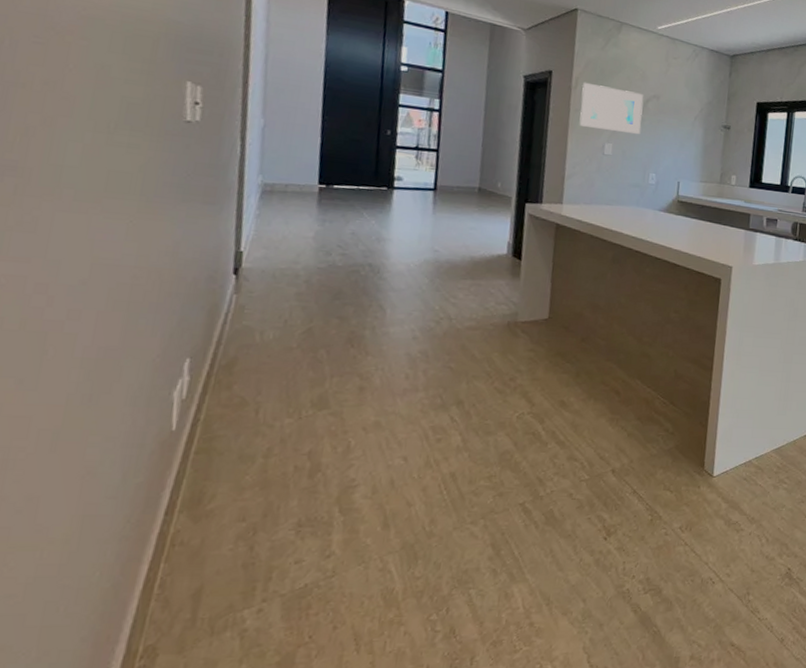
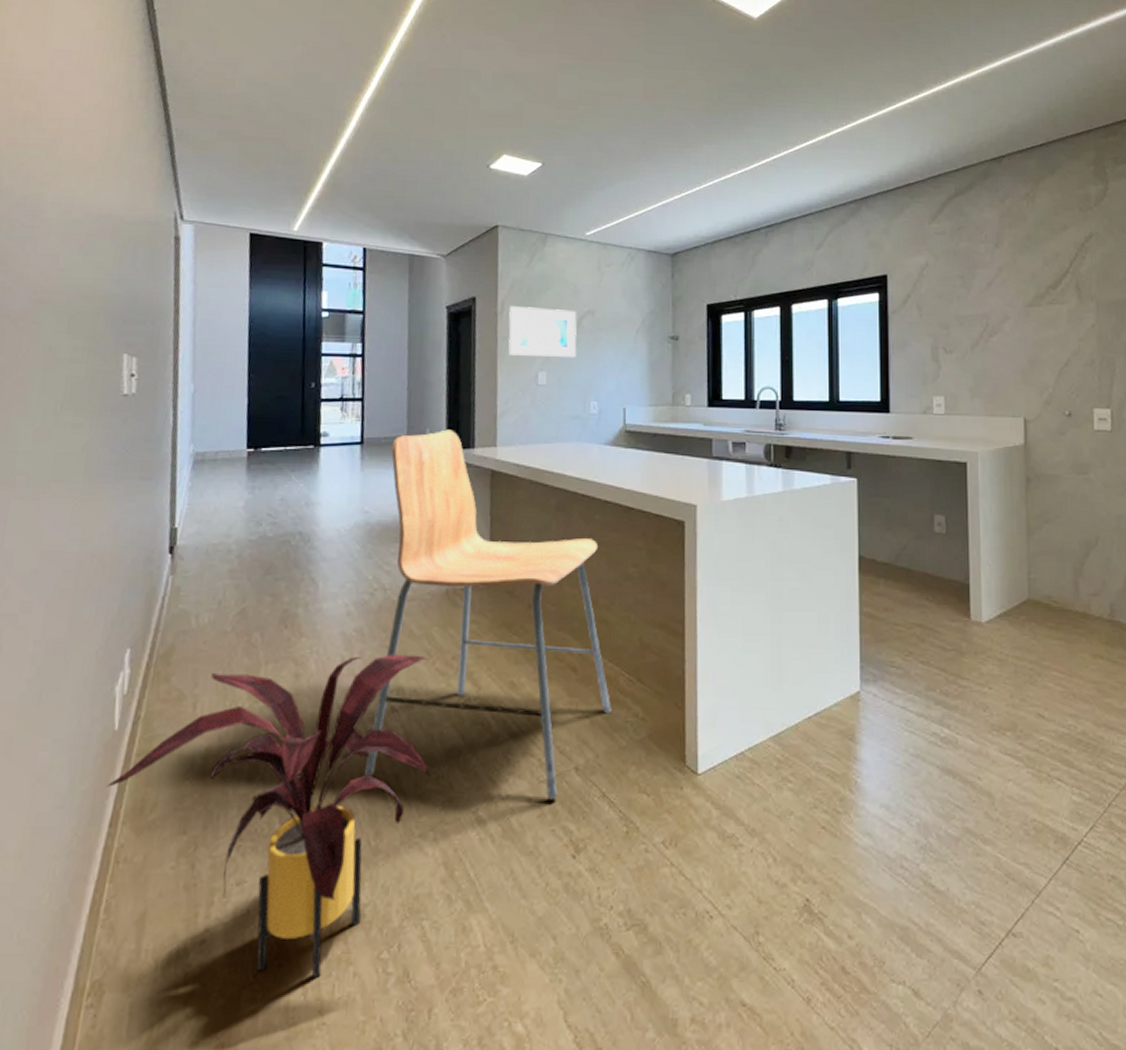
house plant: none [162,374,487,638] -> present [106,655,431,979]
chair: none [422,185,647,495] -> present [363,429,612,800]

